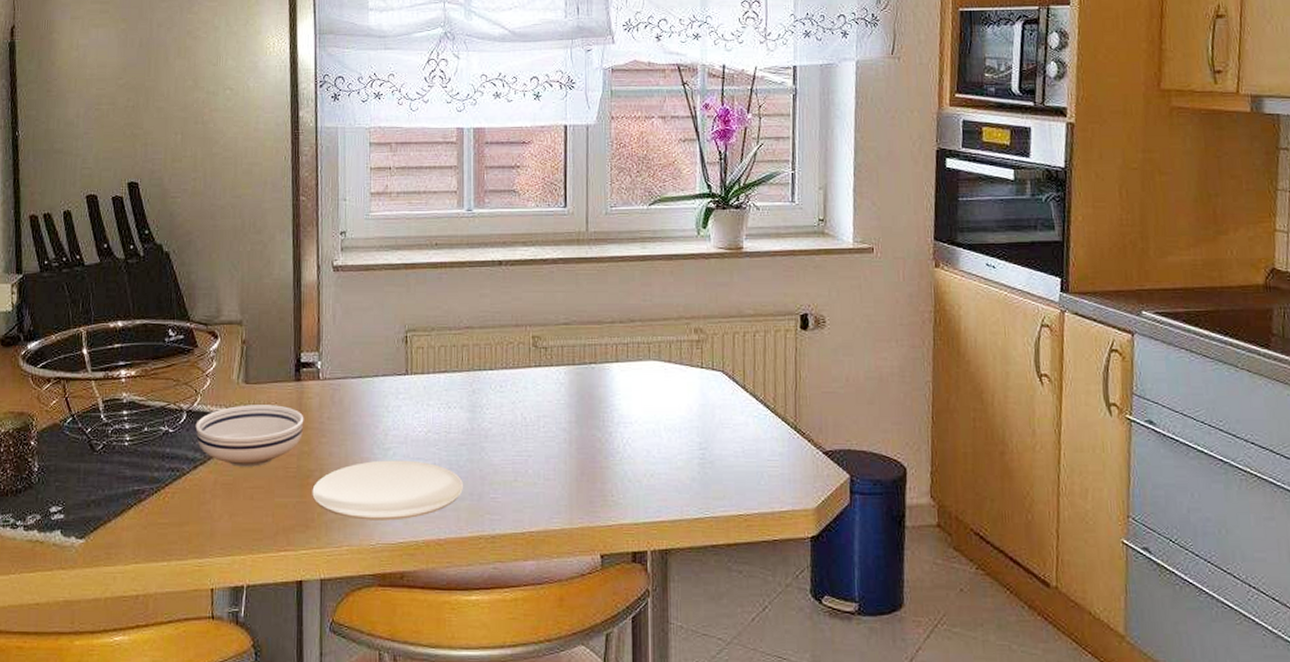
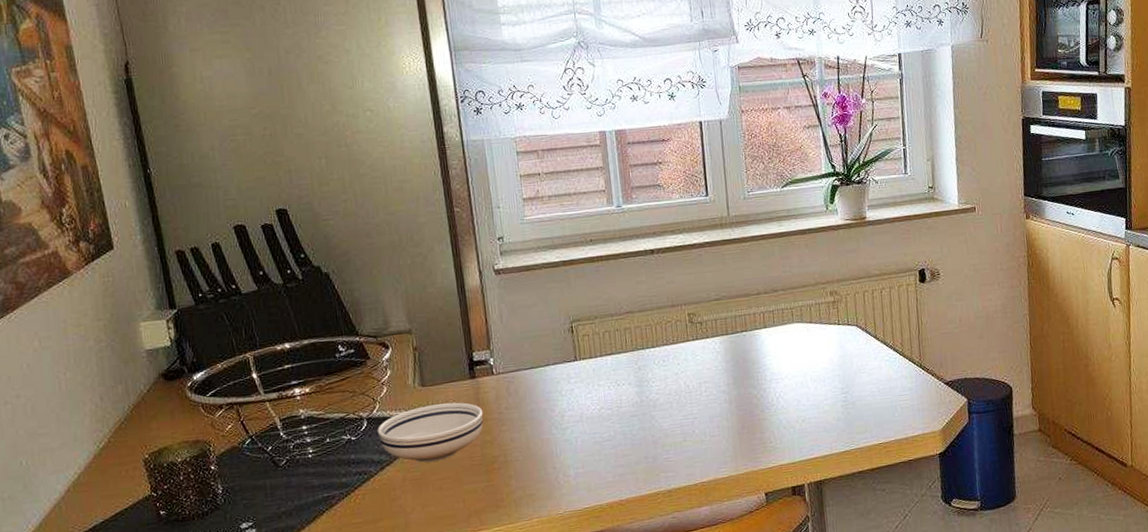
plate: present [312,460,463,521] -> none [498,435,638,494]

